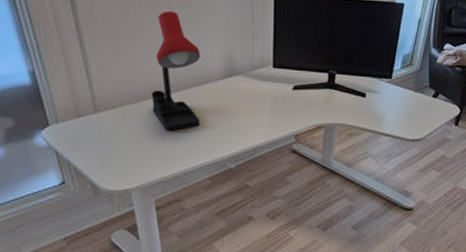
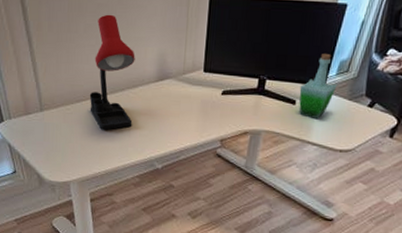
bottle: none [368,49,403,110] -> present [299,54,337,119]

